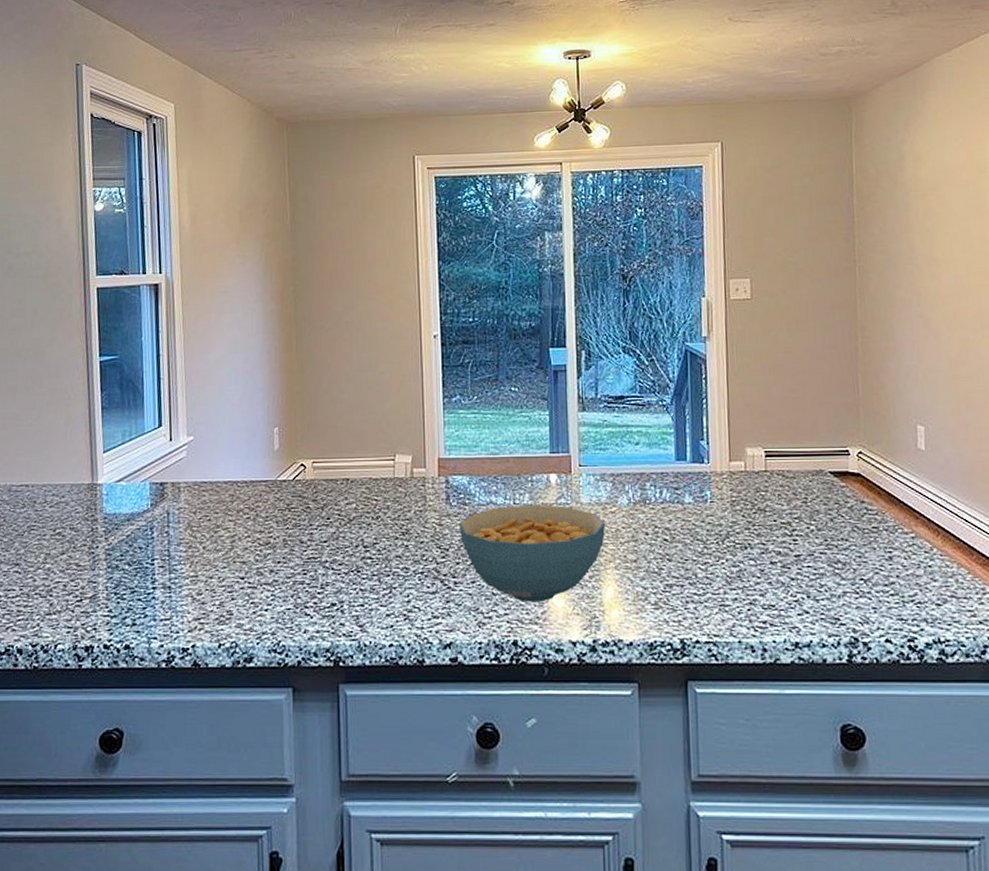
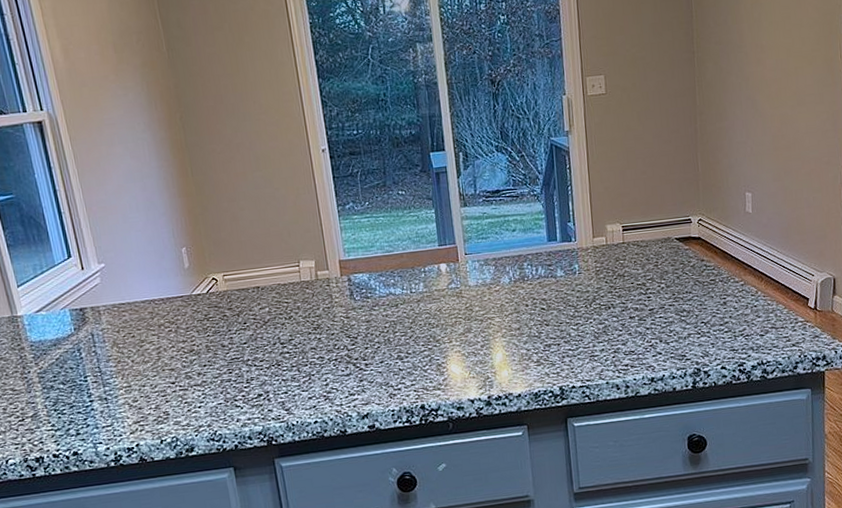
cereal bowl: present [459,504,606,602] -> none [364,290,492,373]

